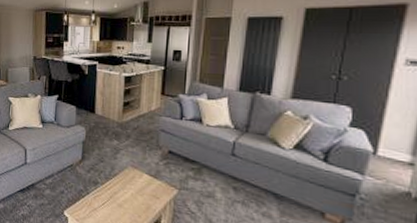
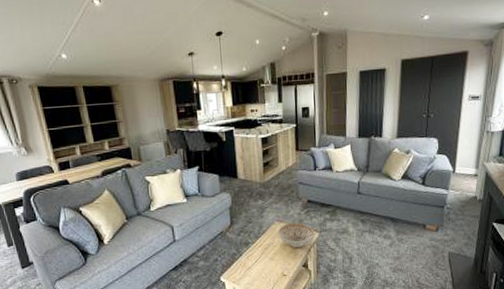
decorative bowl: none [131,171,173,202] -> present [278,222,315,249]

